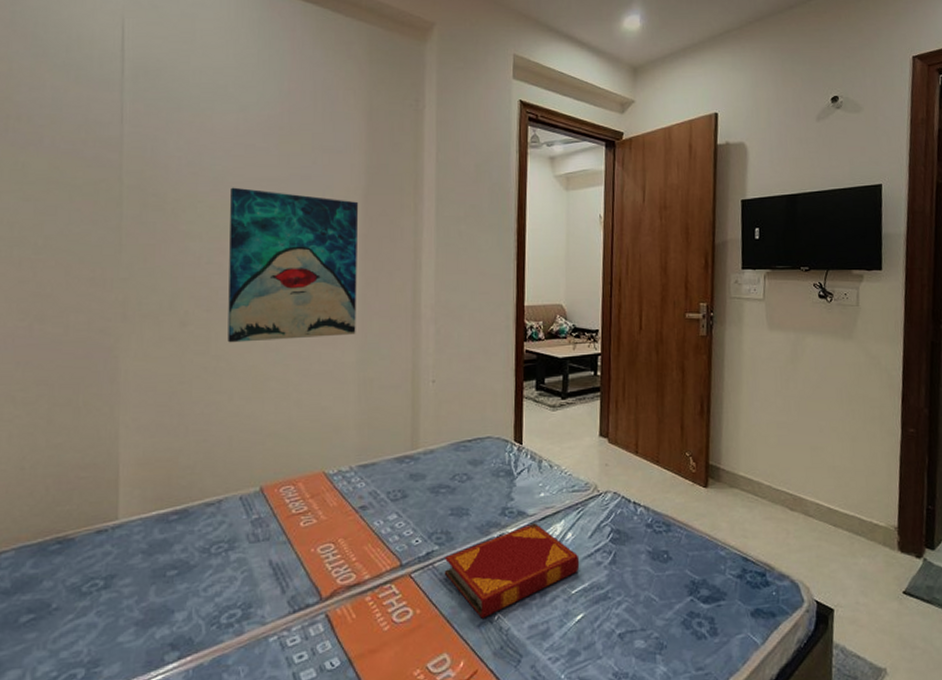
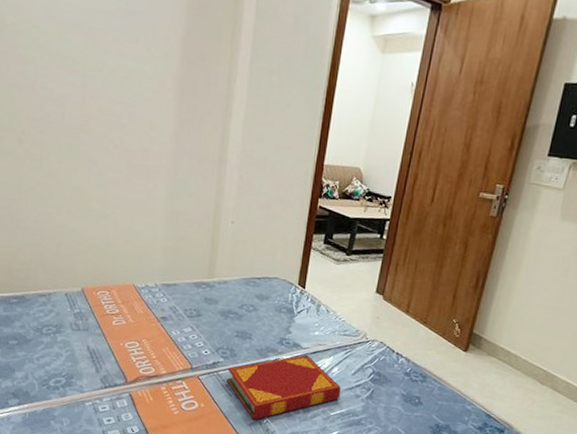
wall art: present [227,187,359,343] -> none [57,15,178,171]

